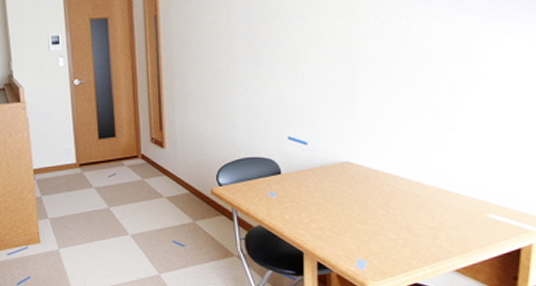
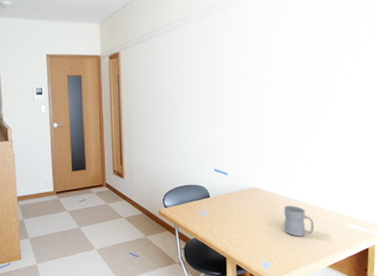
mug: none [388,187,436,229] -> present [283,205,315,237]

